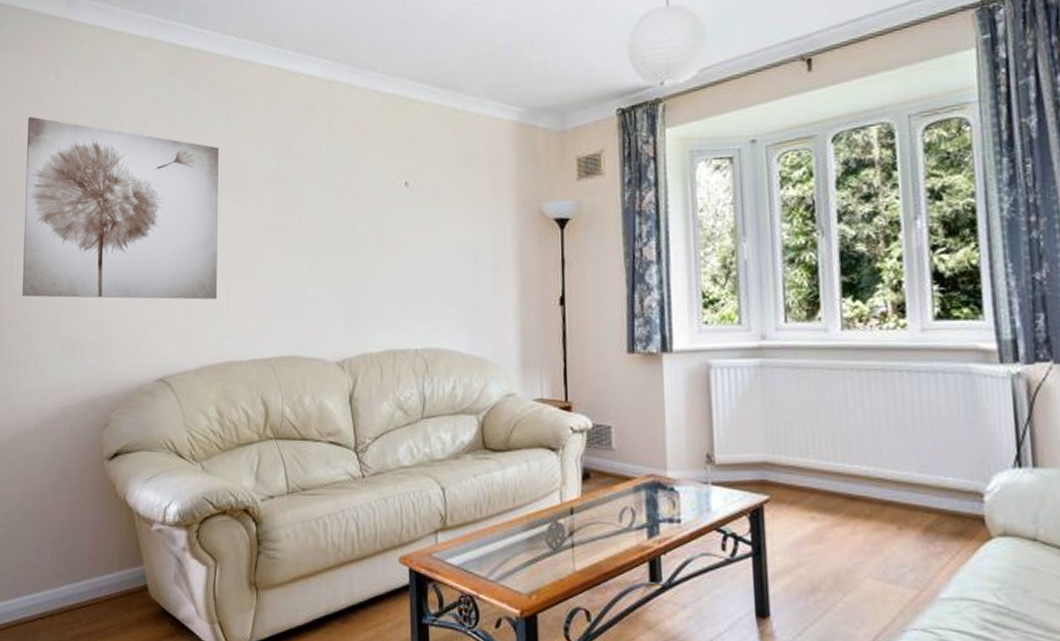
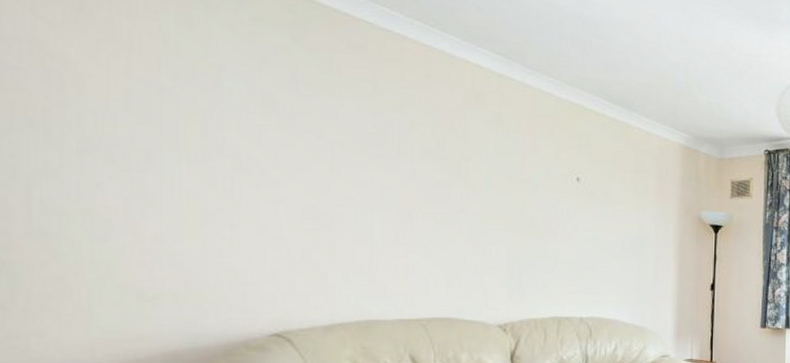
wall art: present [22,116,220,300] -> none [49,29,364,261]

